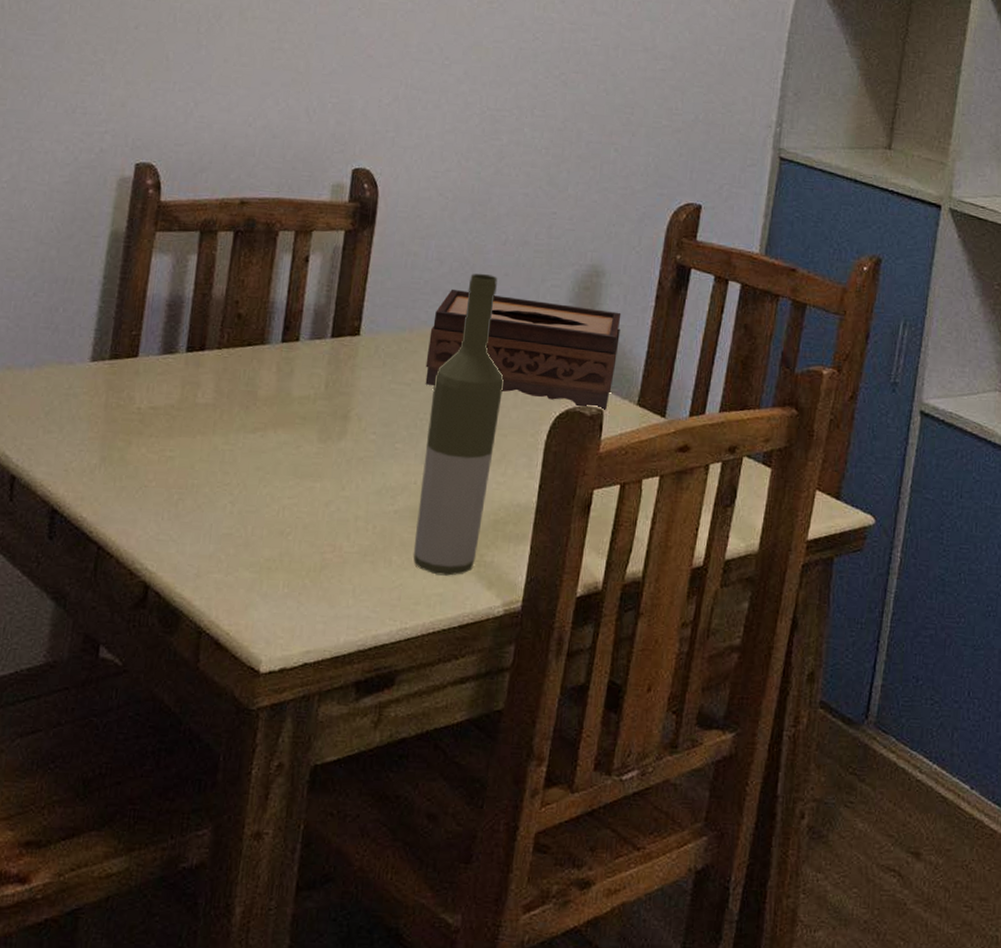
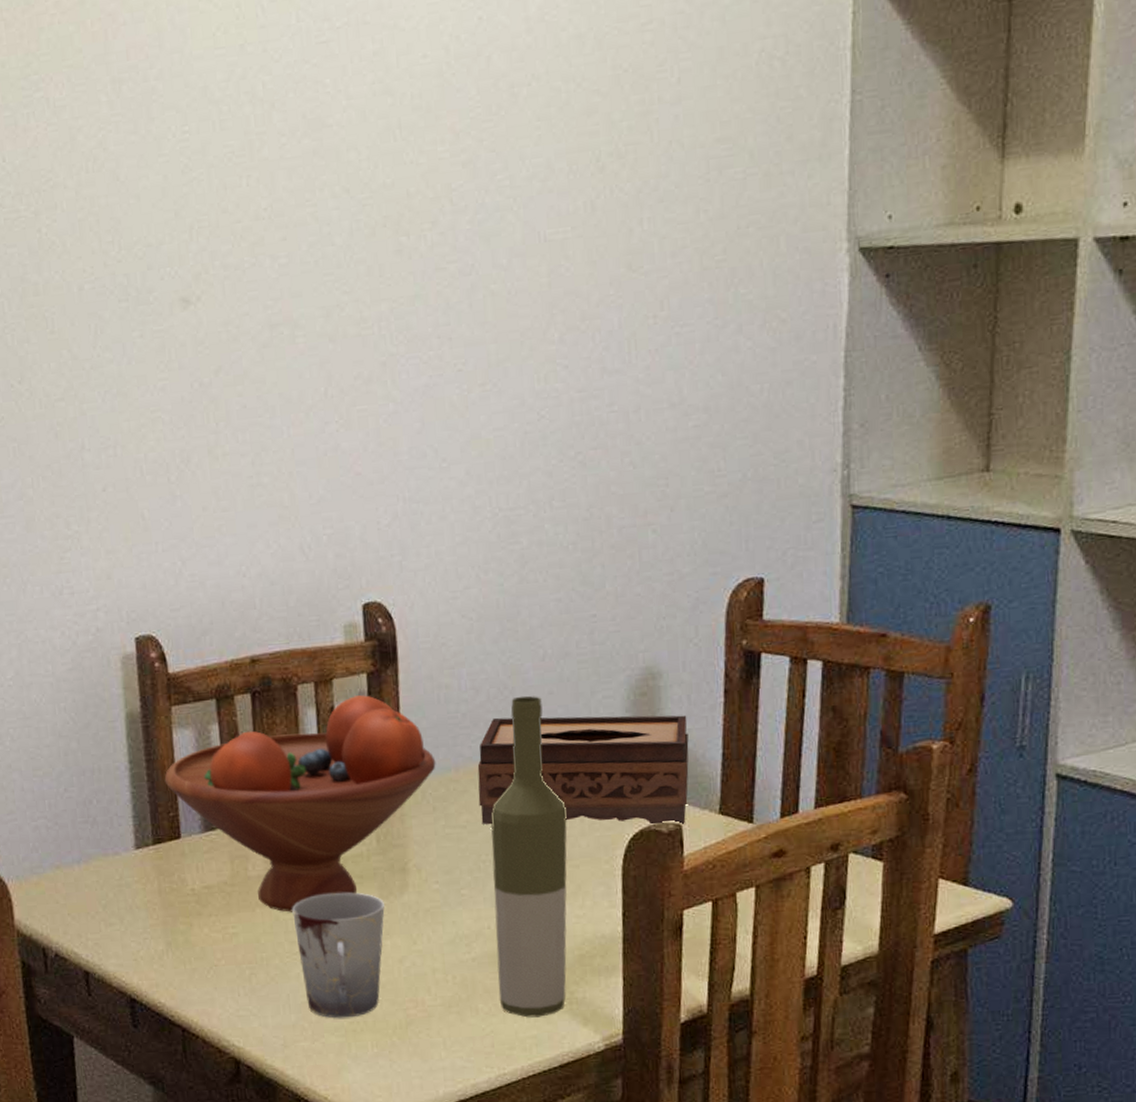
fruit bowl: none [134,249,393,444] -> present [164,695,436,912]
cup: none [228,429,321,555] -> present [292,892,385,1018]

